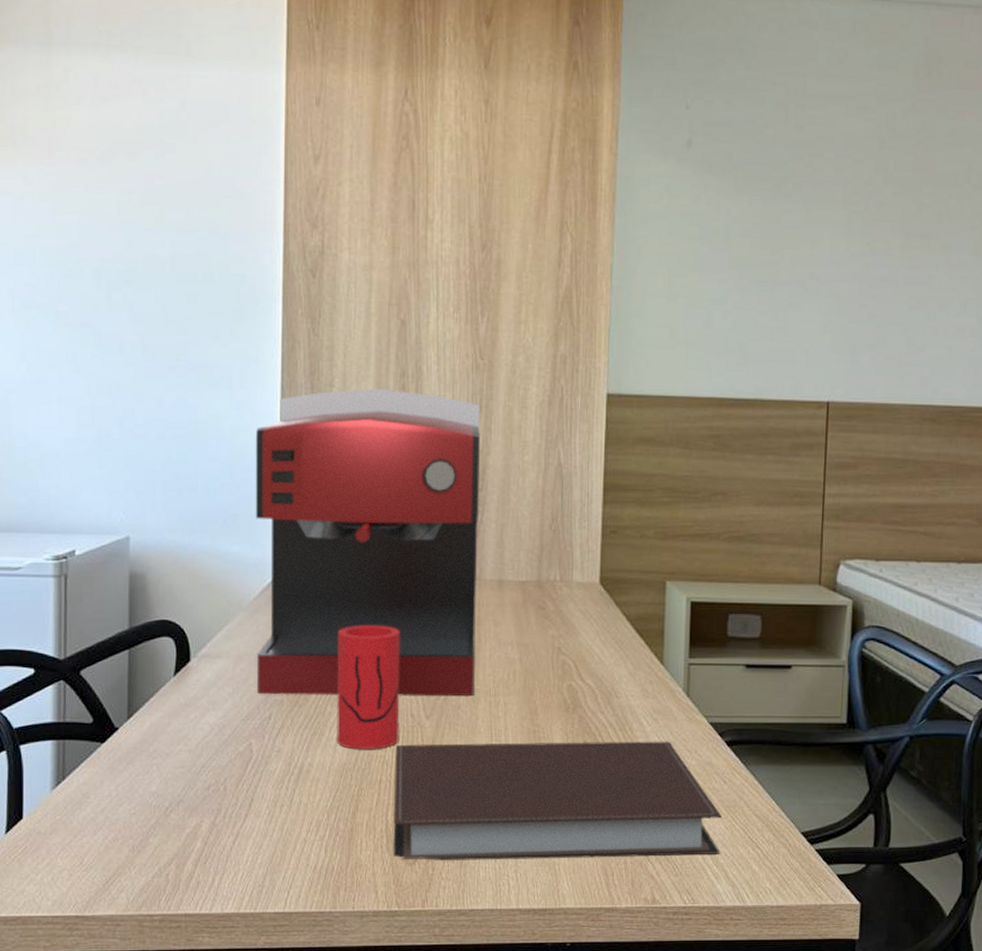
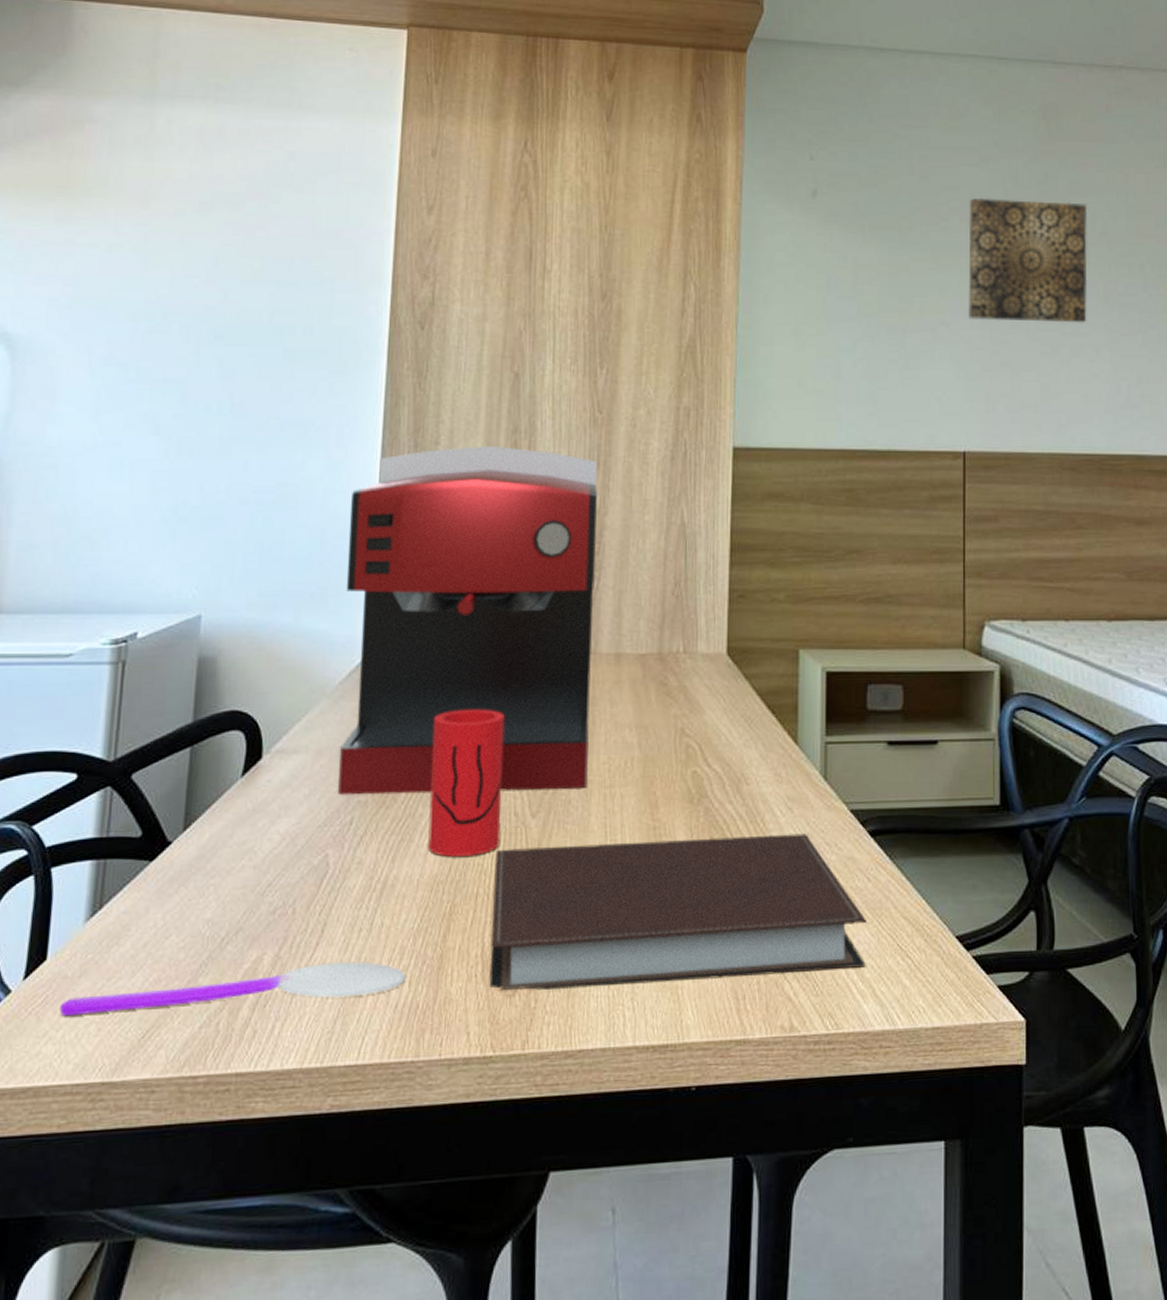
spoon: none [38,831,323,864] -> present [60,961,407,1017]
wall art: none [837,148,964,277] -> present [967,197,1088,323]

